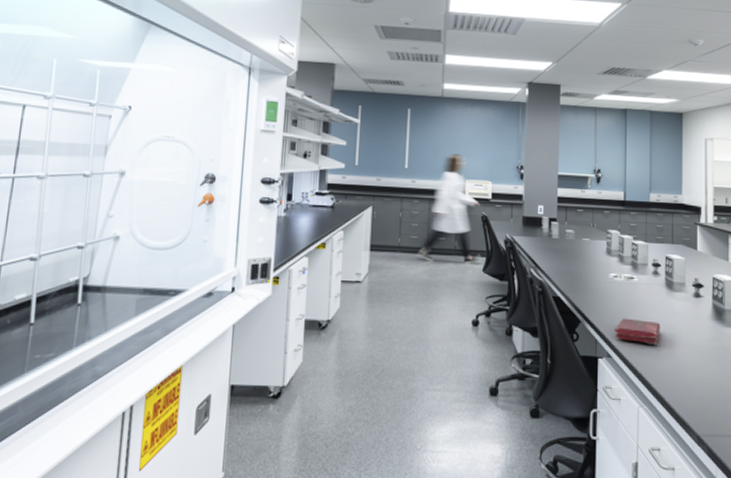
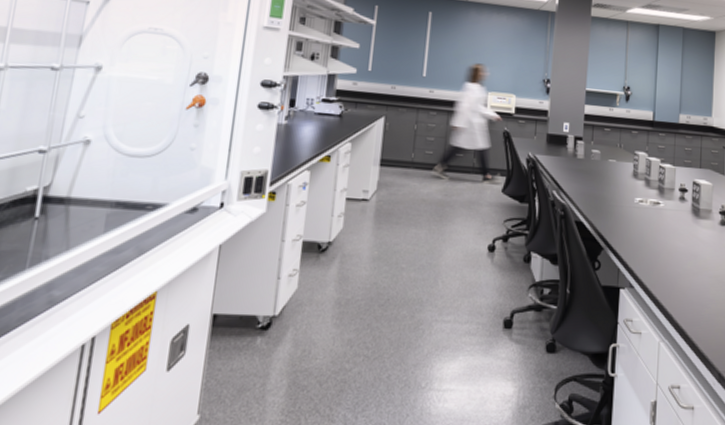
book: present [615,318,660,345] -> none [638,246,685,275]

